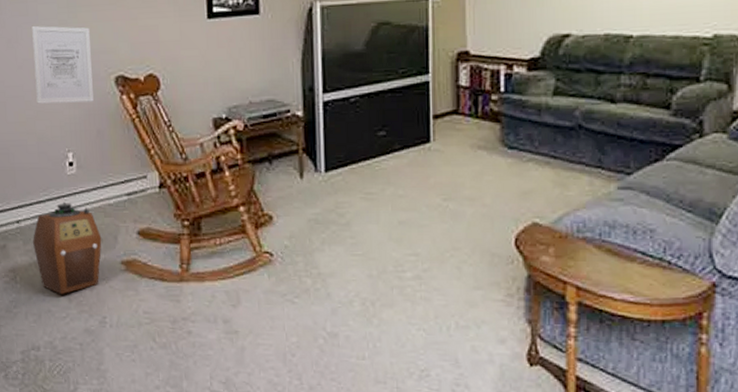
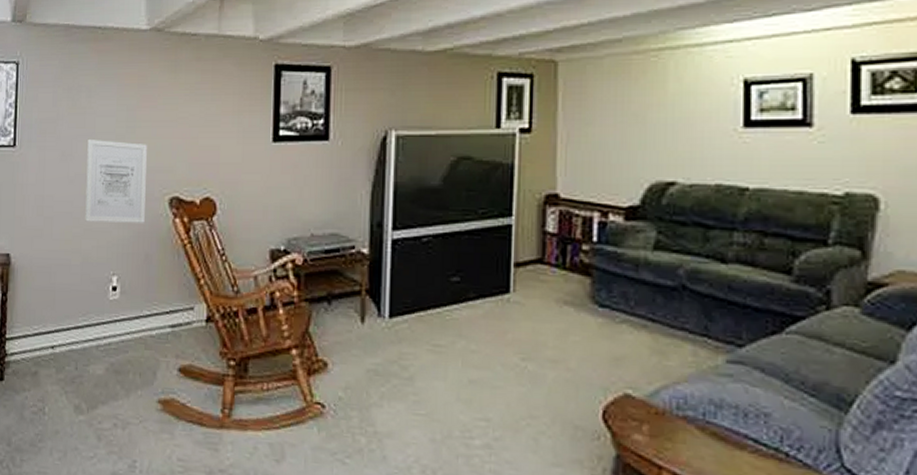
speaker: present [33,201,102,294] -> none [66,329,140,431]

